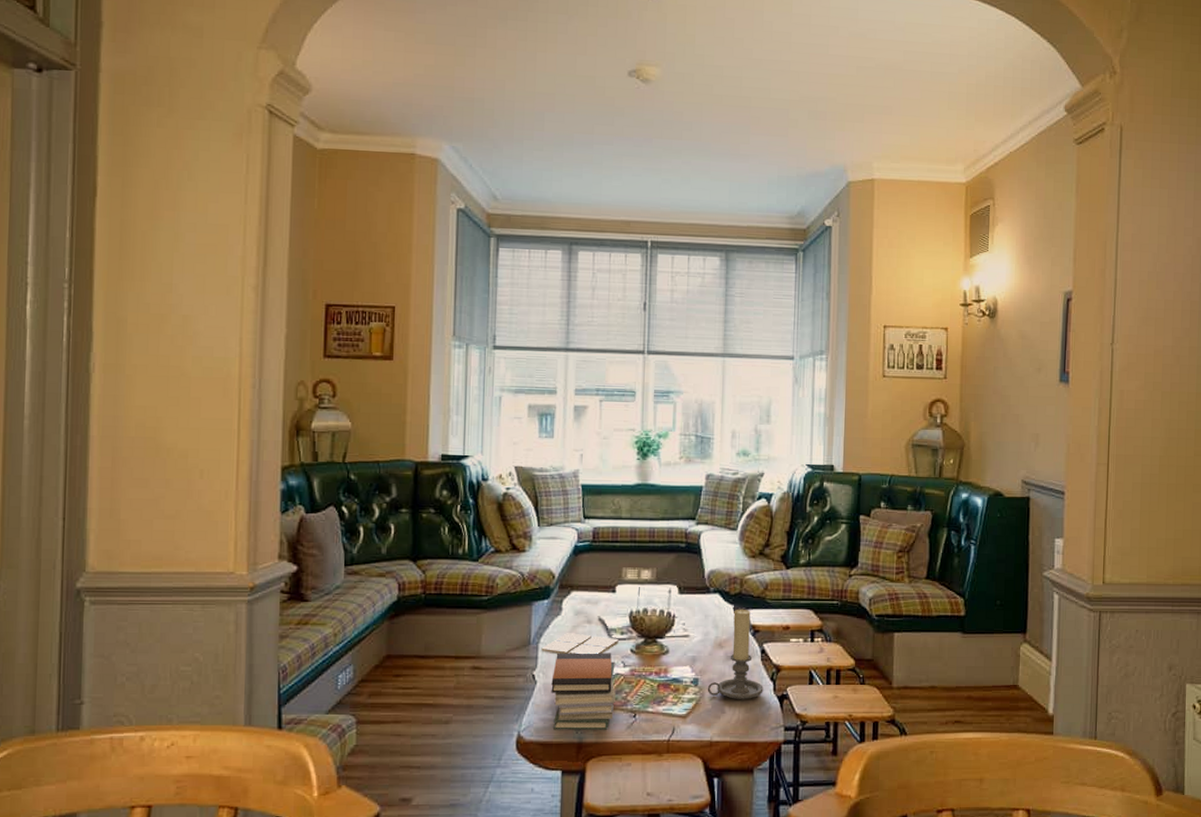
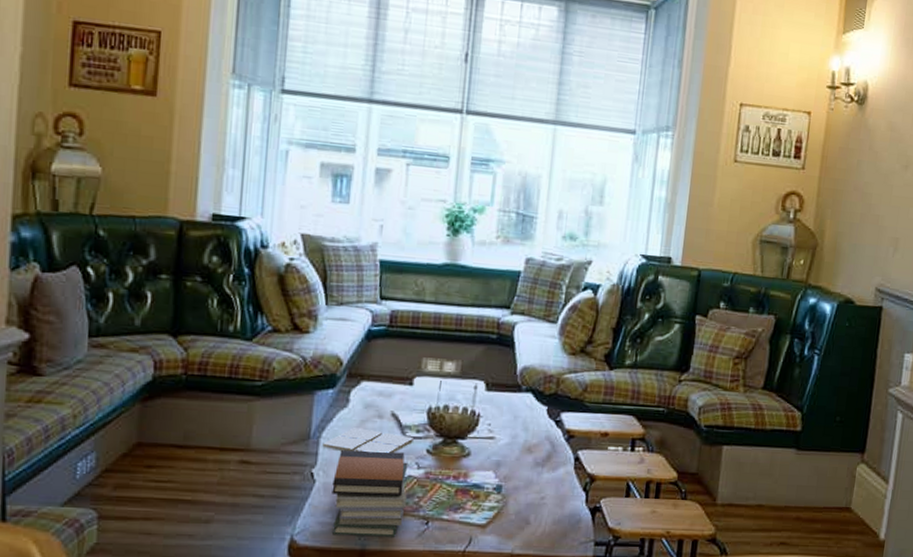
candle holder: present [707,609,764,700] -> none [511,411,575,511]

